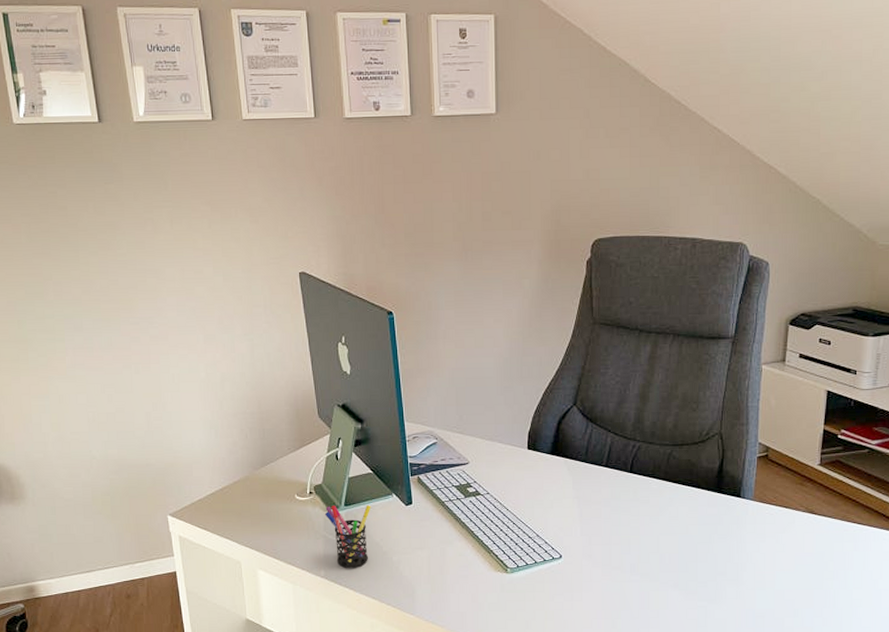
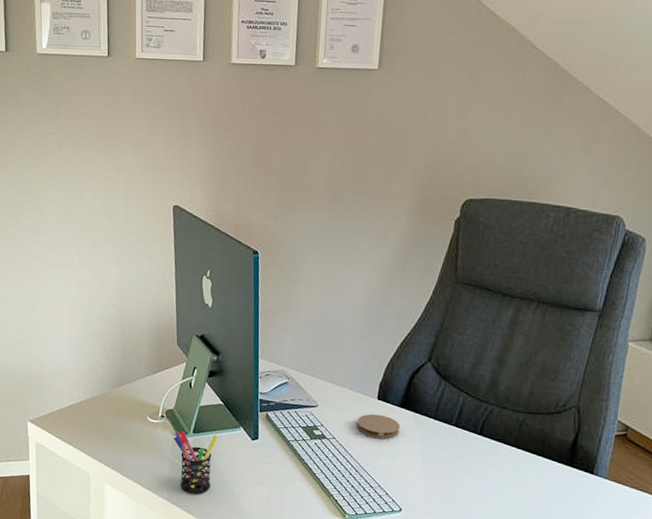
coaster: none [510,464,553,488] -> present [357,413,401,439]

